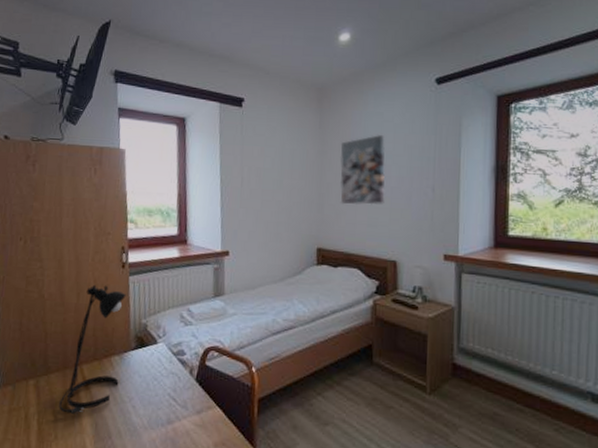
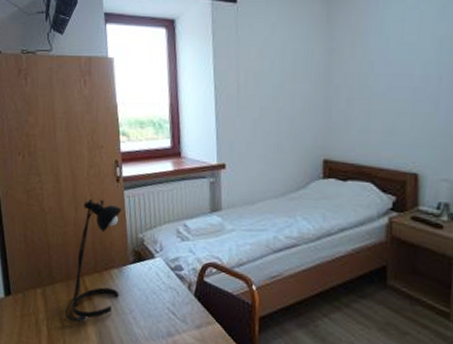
wall art: present [340,135,386,205] -> none [350,26,408,110]

